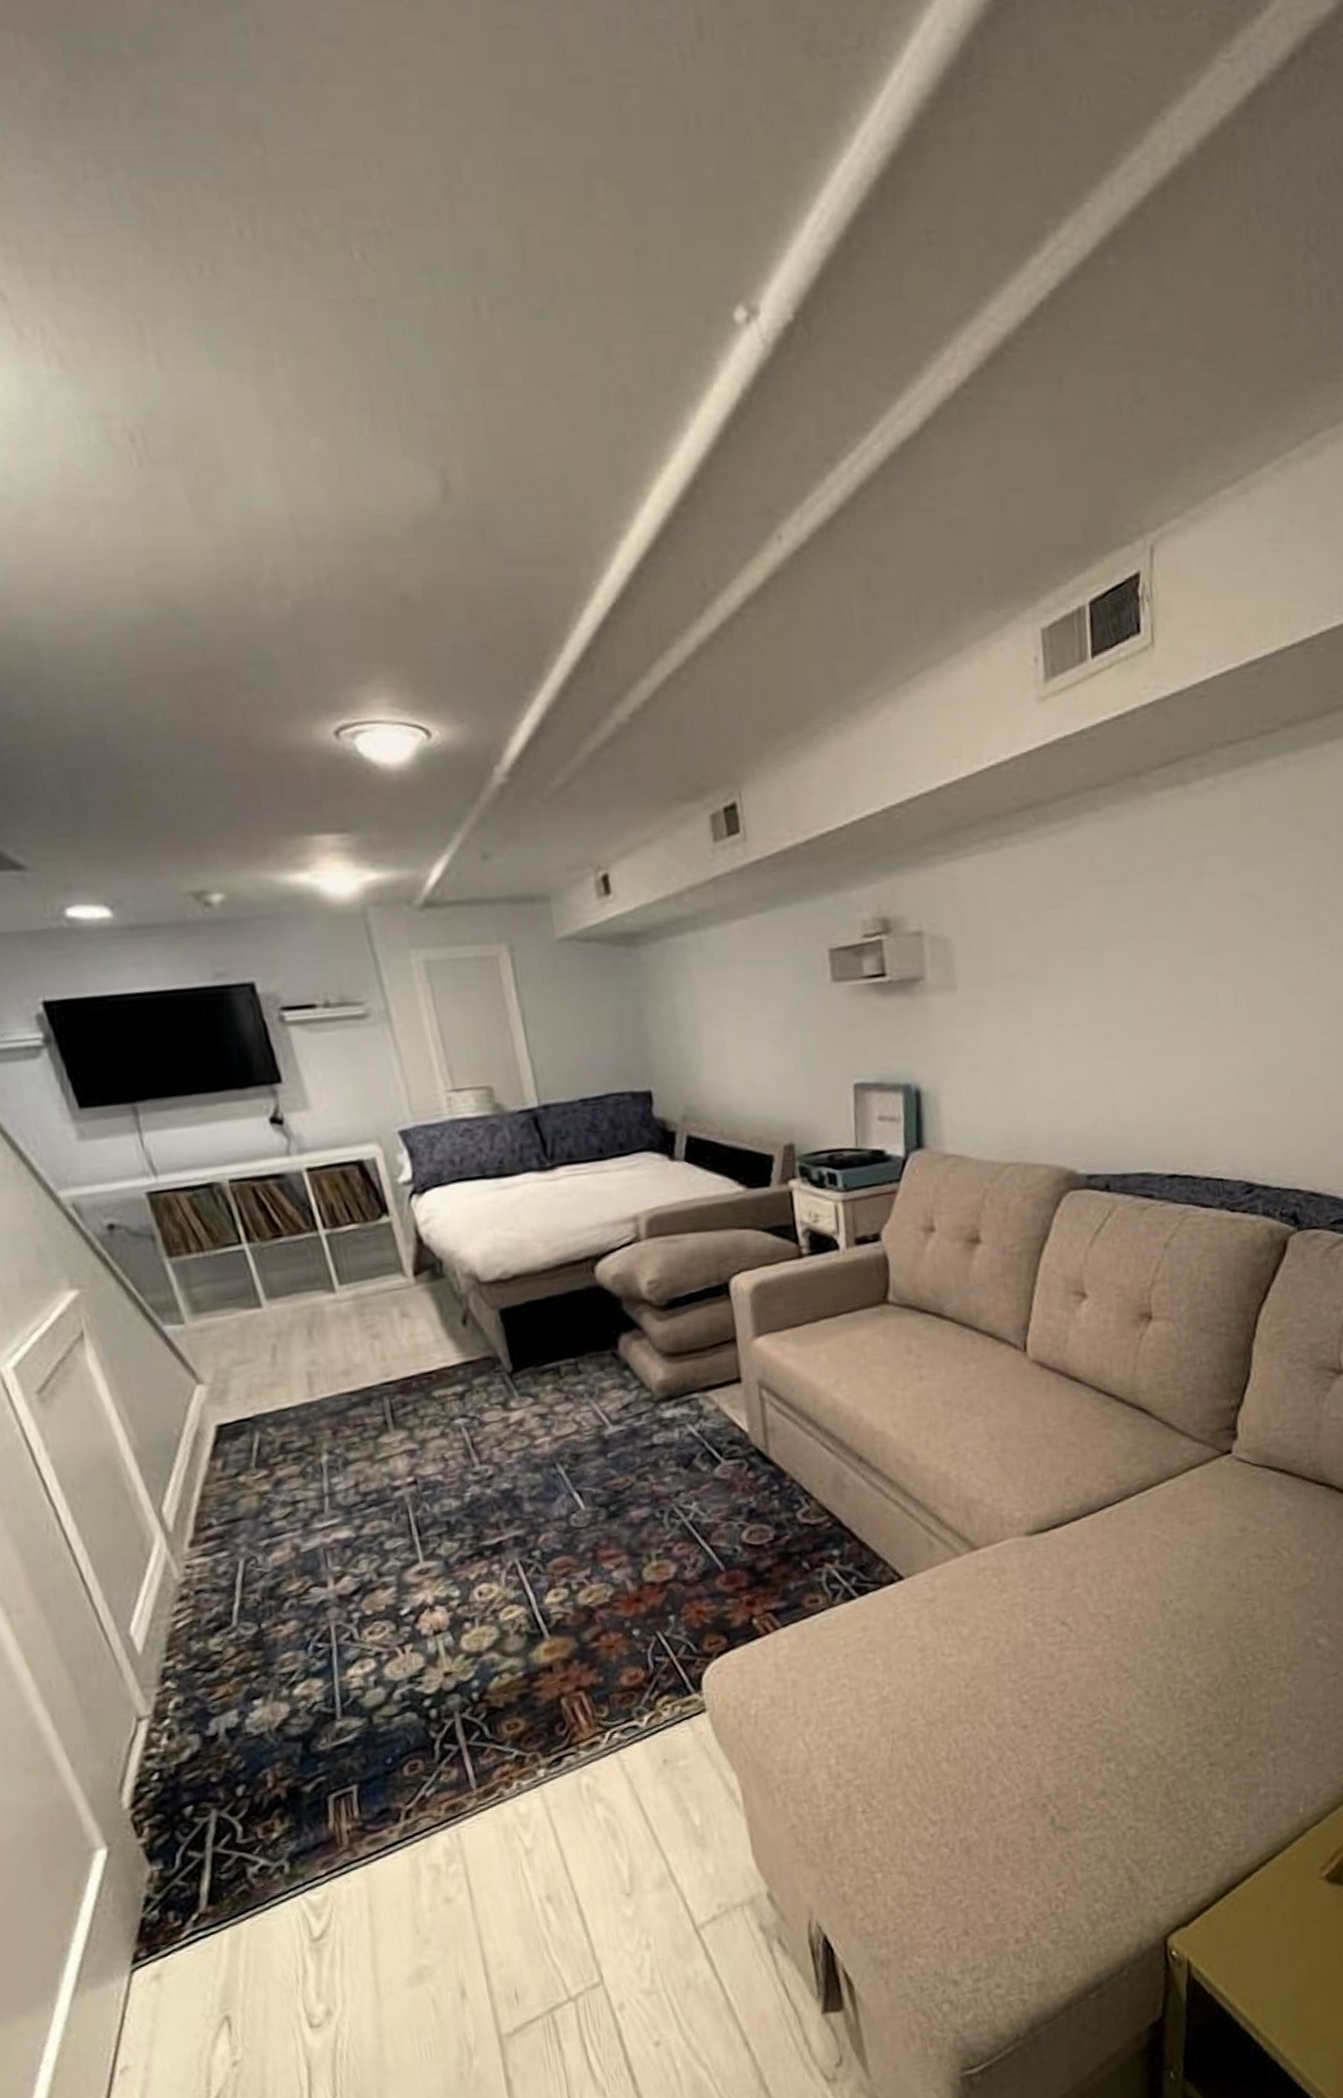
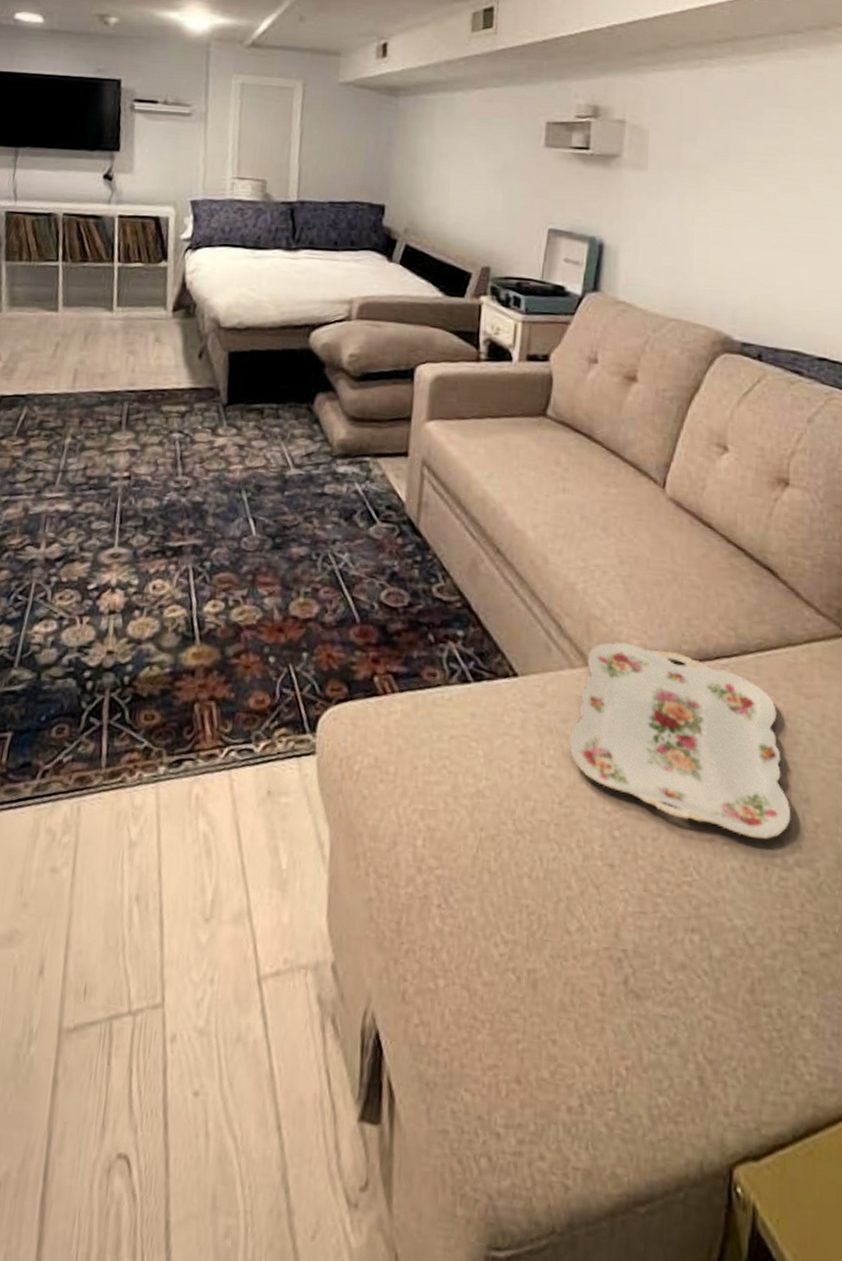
serving tray: none [964,1513,1187,1667] -> present [567,642,791,840]

